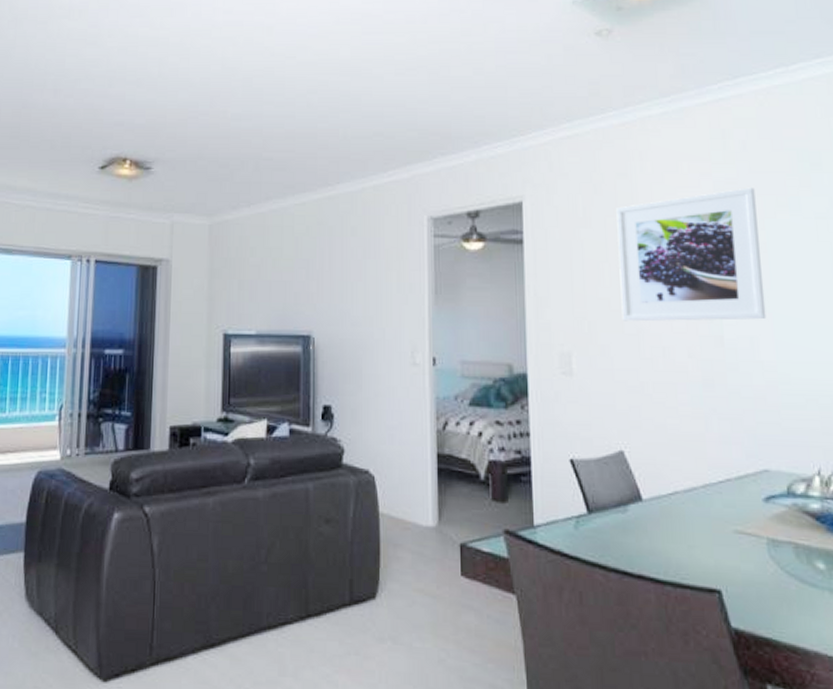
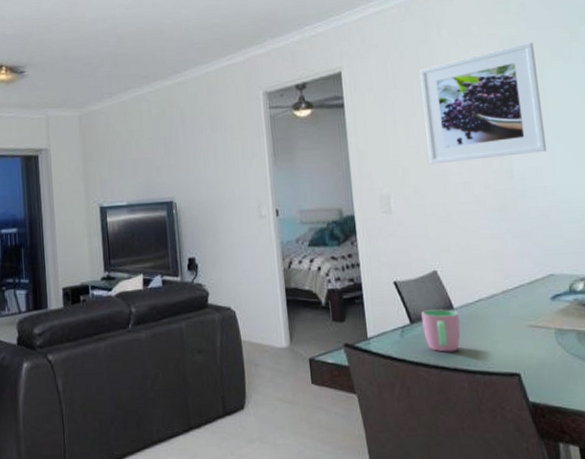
cup: none [602,498,649,554] -> present [421,309,461,352]

